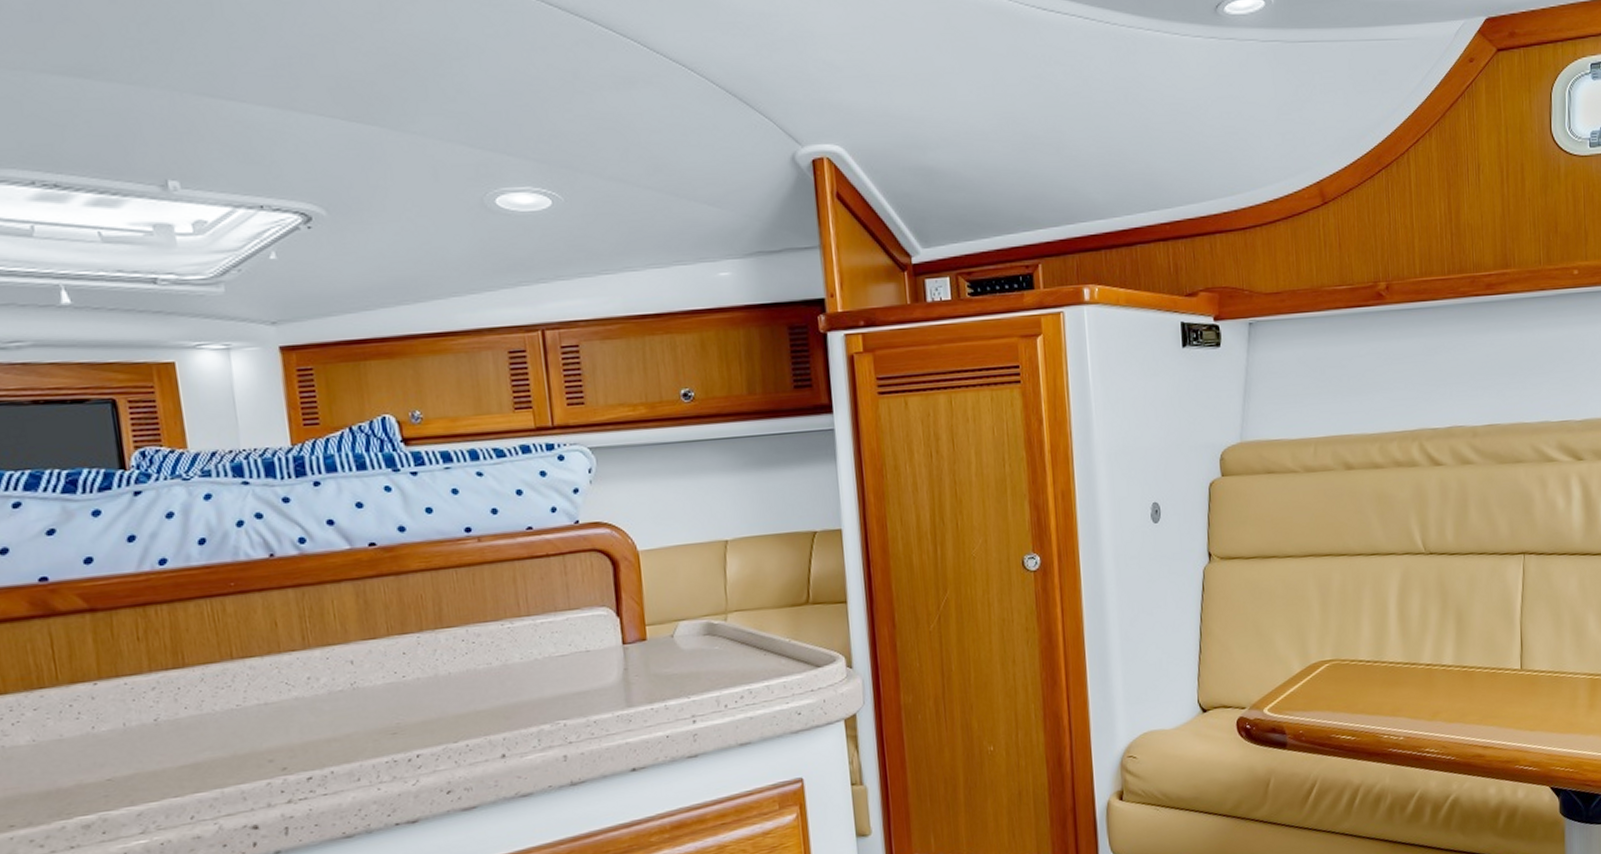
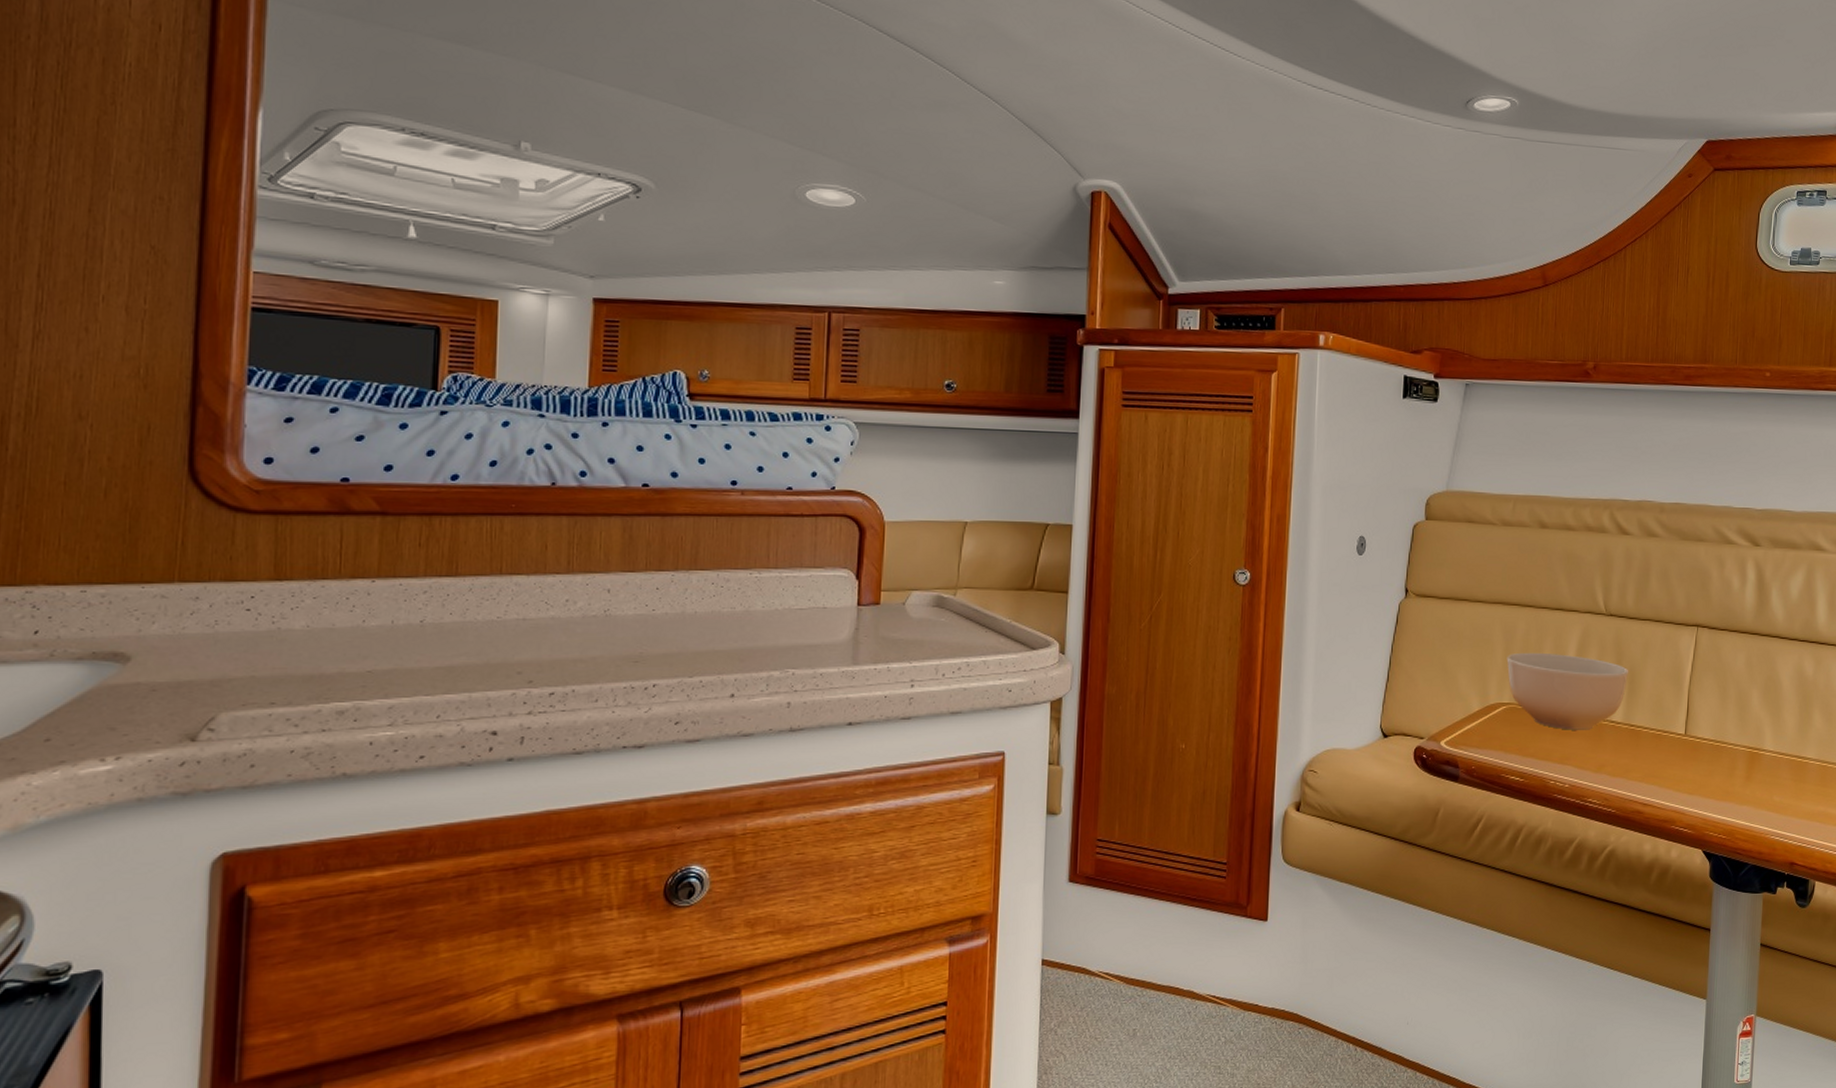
bowl: none [1324,601,1456,681] -> present [1506,652,1629,730]

